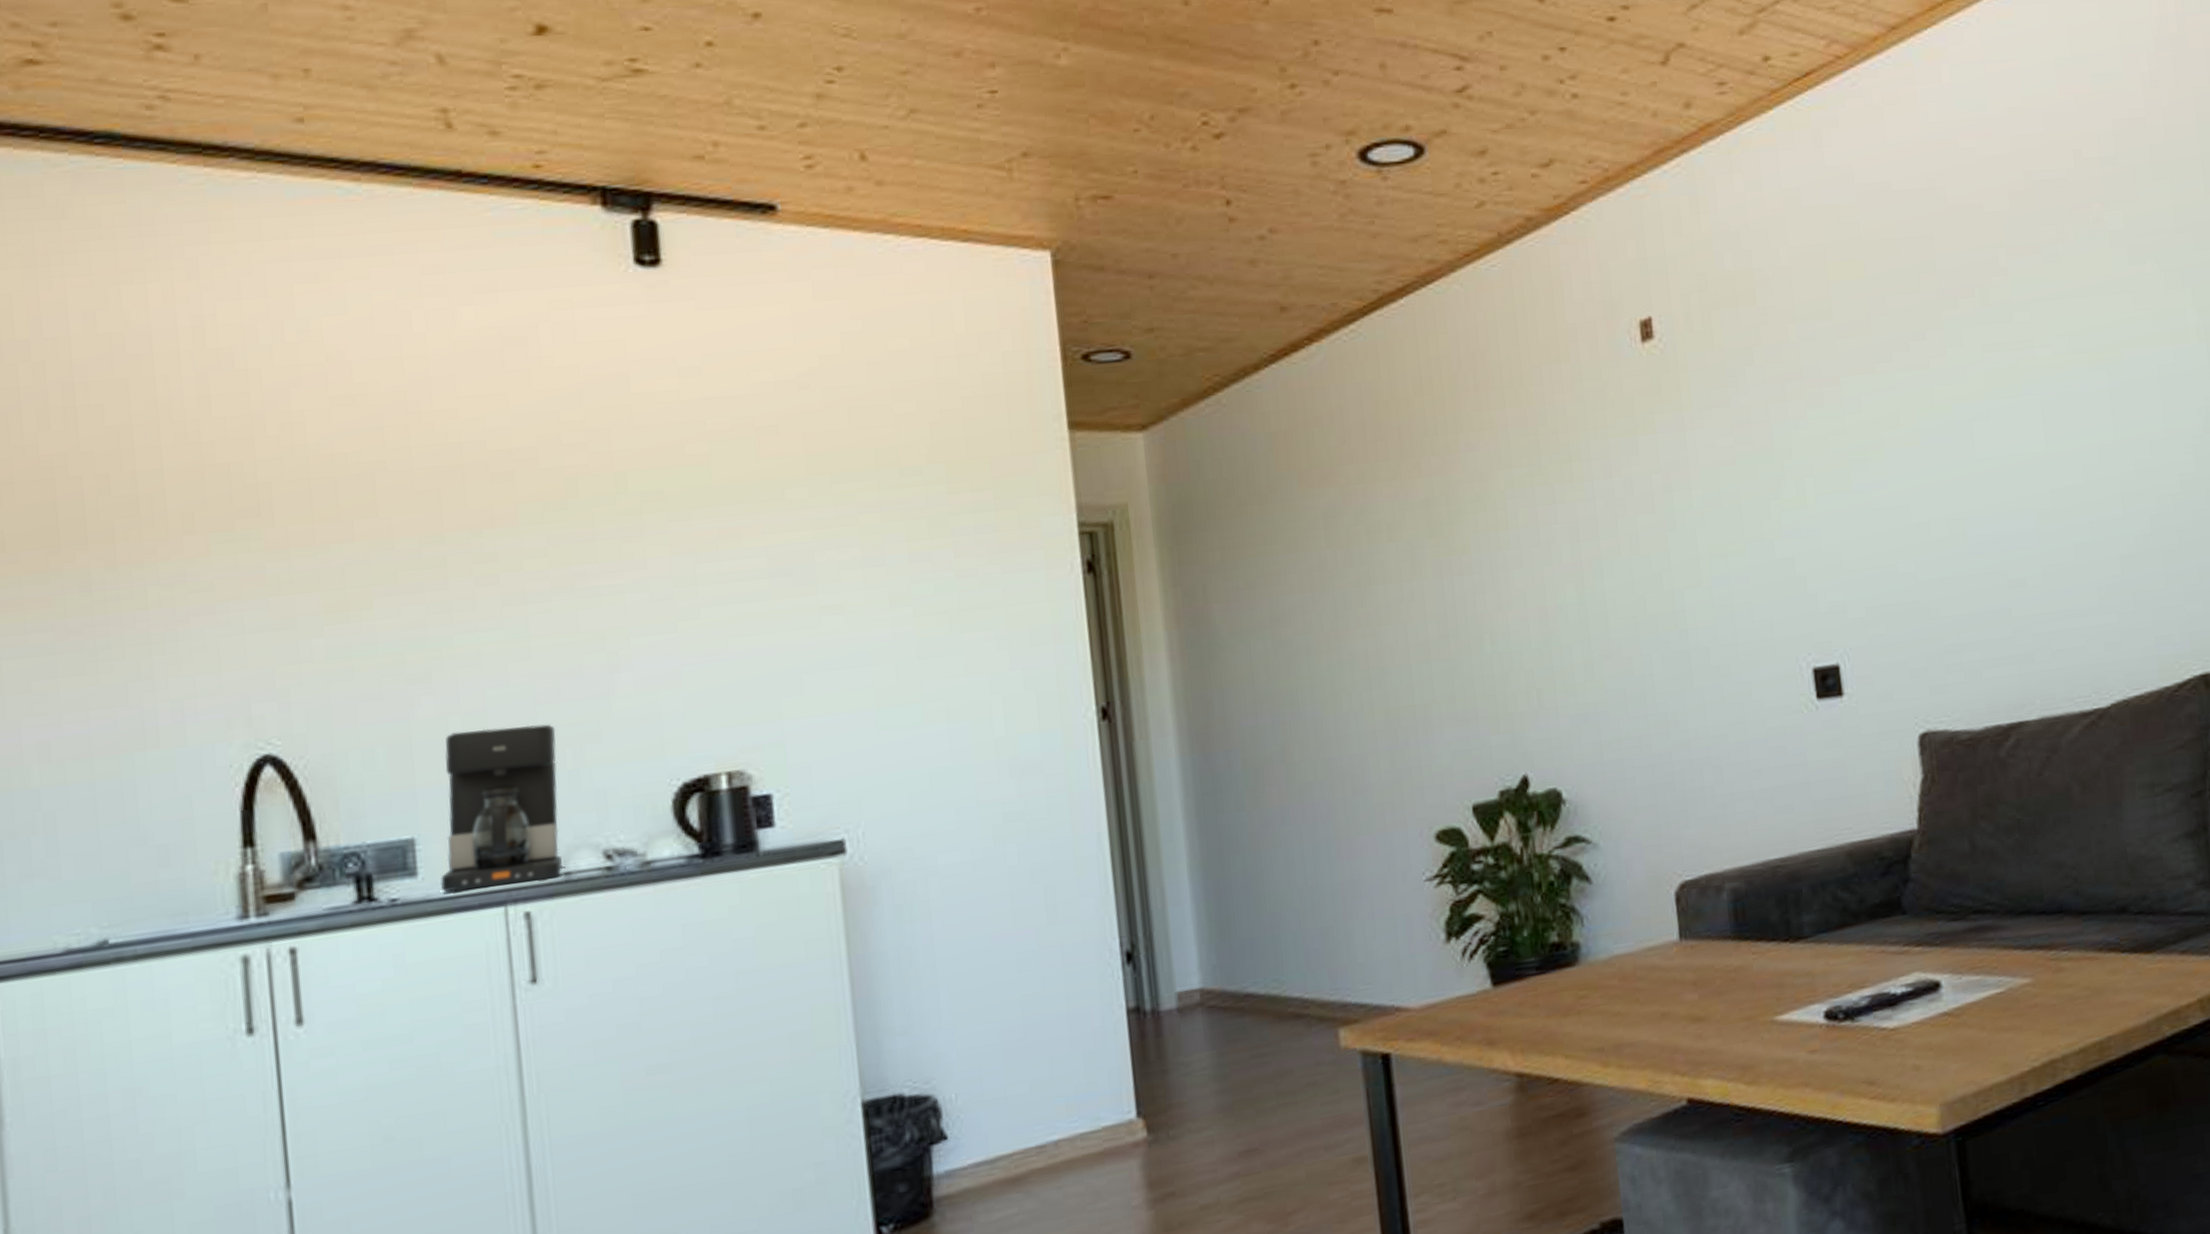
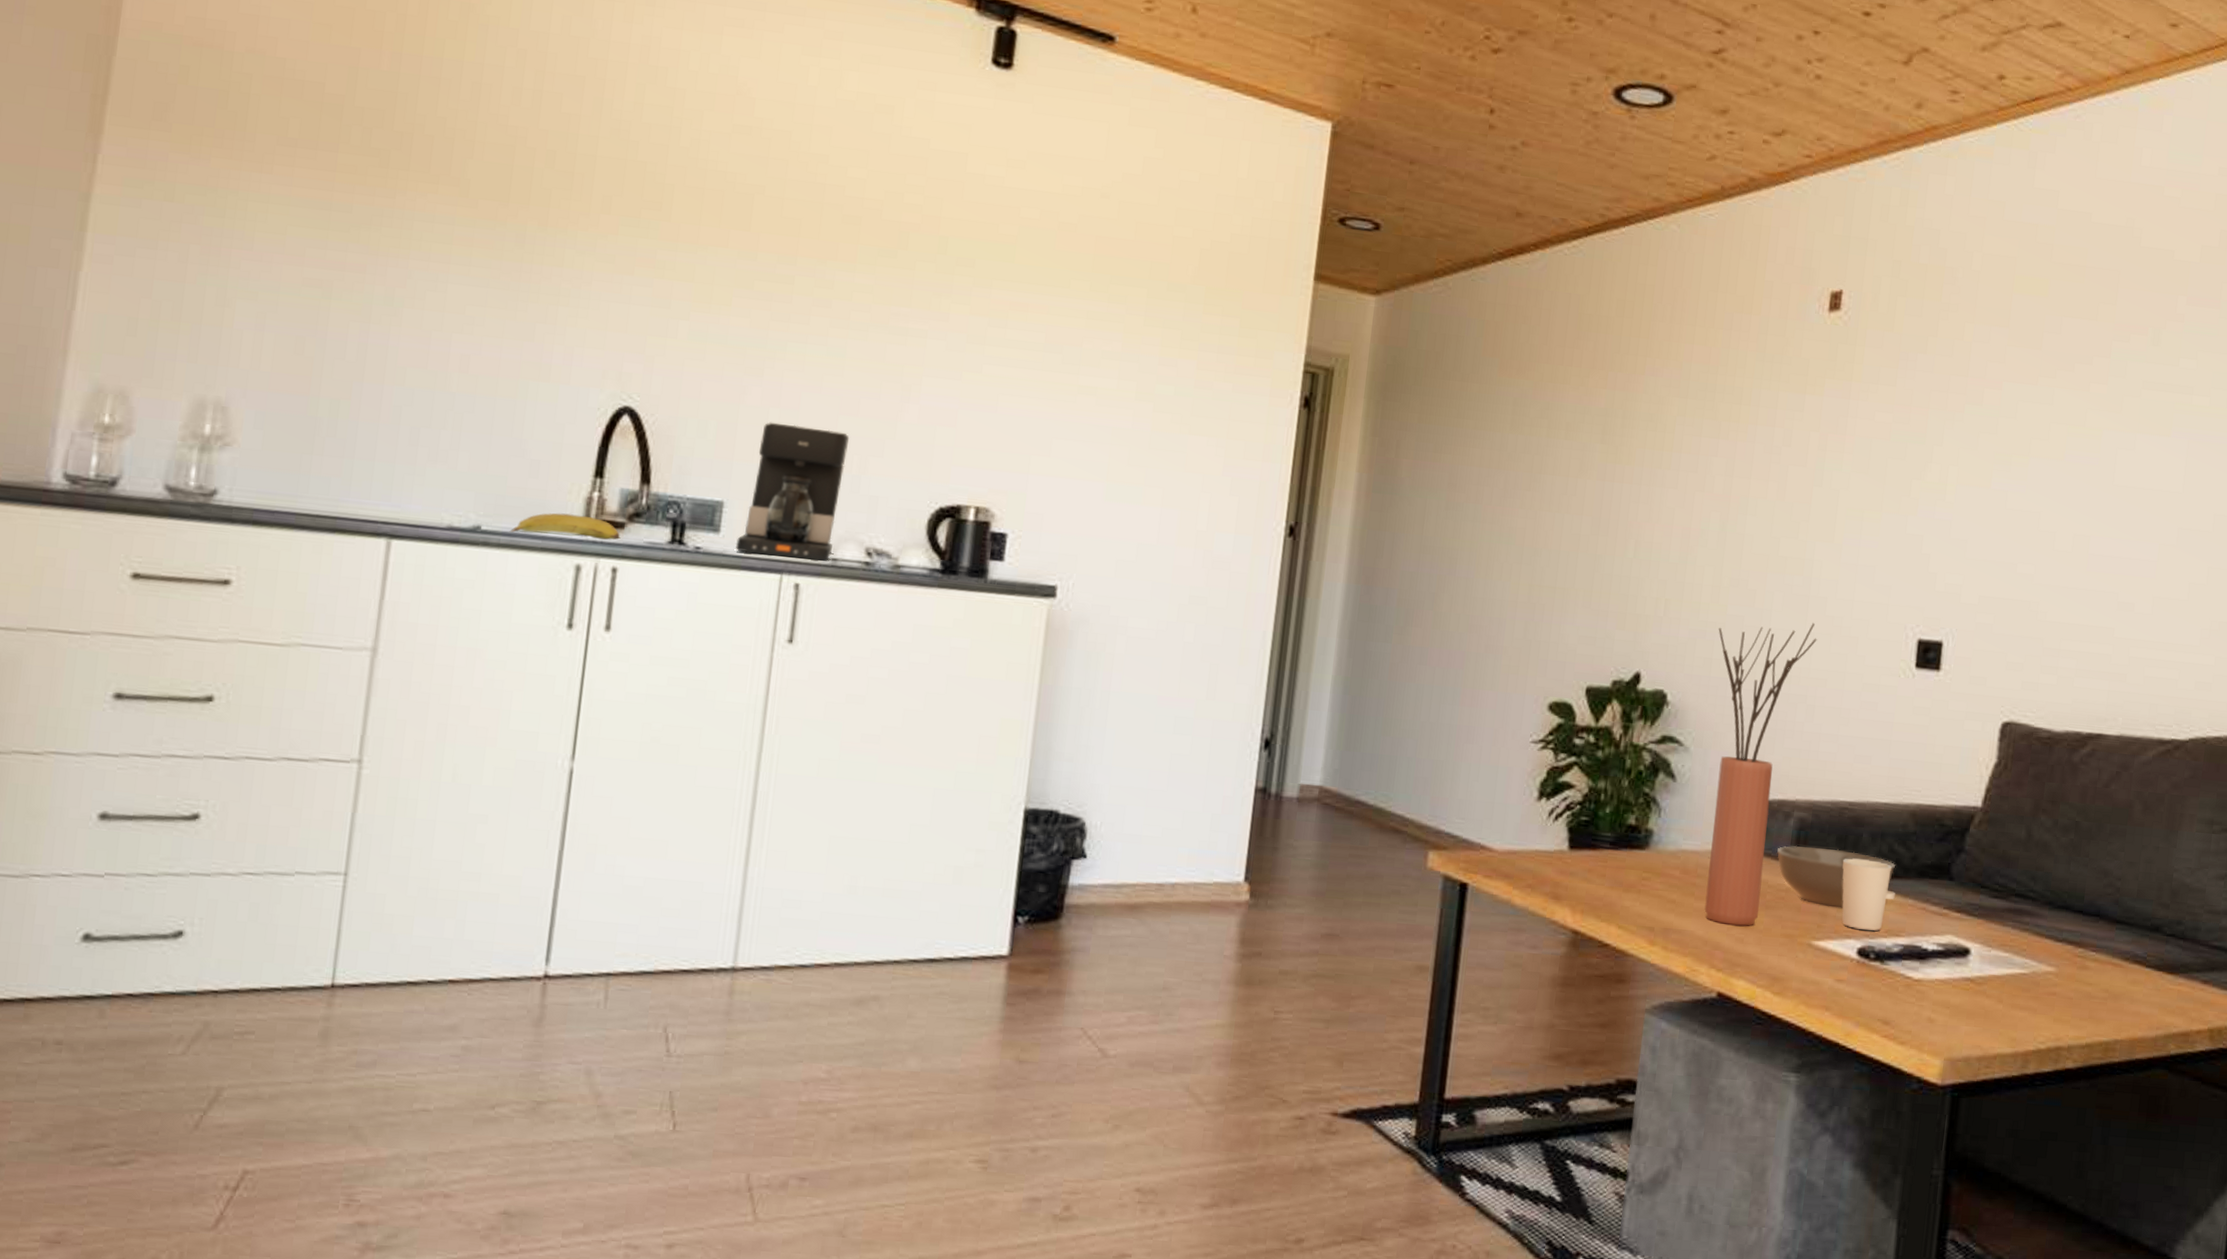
fruit: none [146,895,291,938] -> present [509,513,620,540]
vase: none [1600,677,1712,1024] -> present [1704,623,1817,926]
bowl: none [1715,909,1844,977] -> present [1776,845,1895,907]
cup: none [1787,913,1851,992] -> present [1842,858,1895,931]

